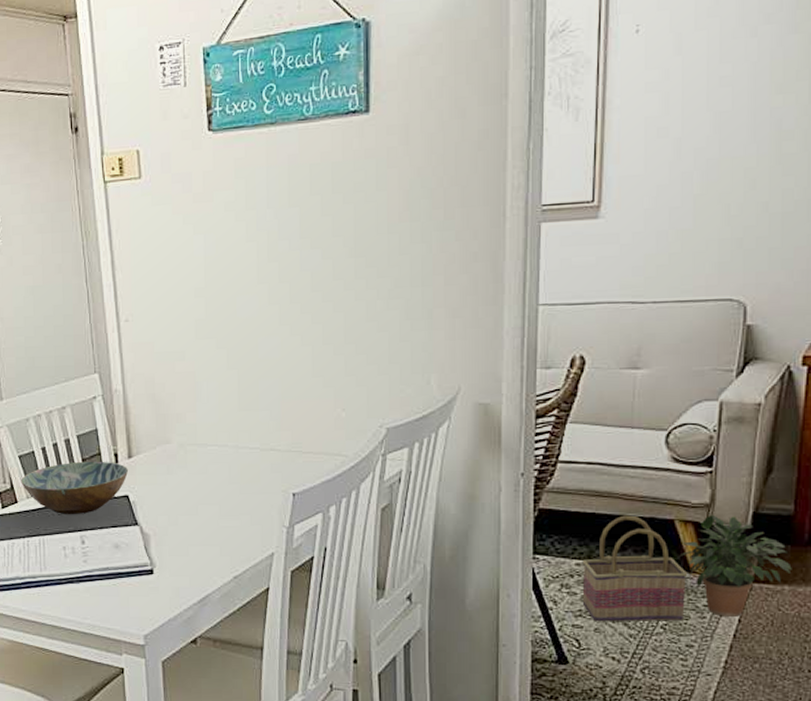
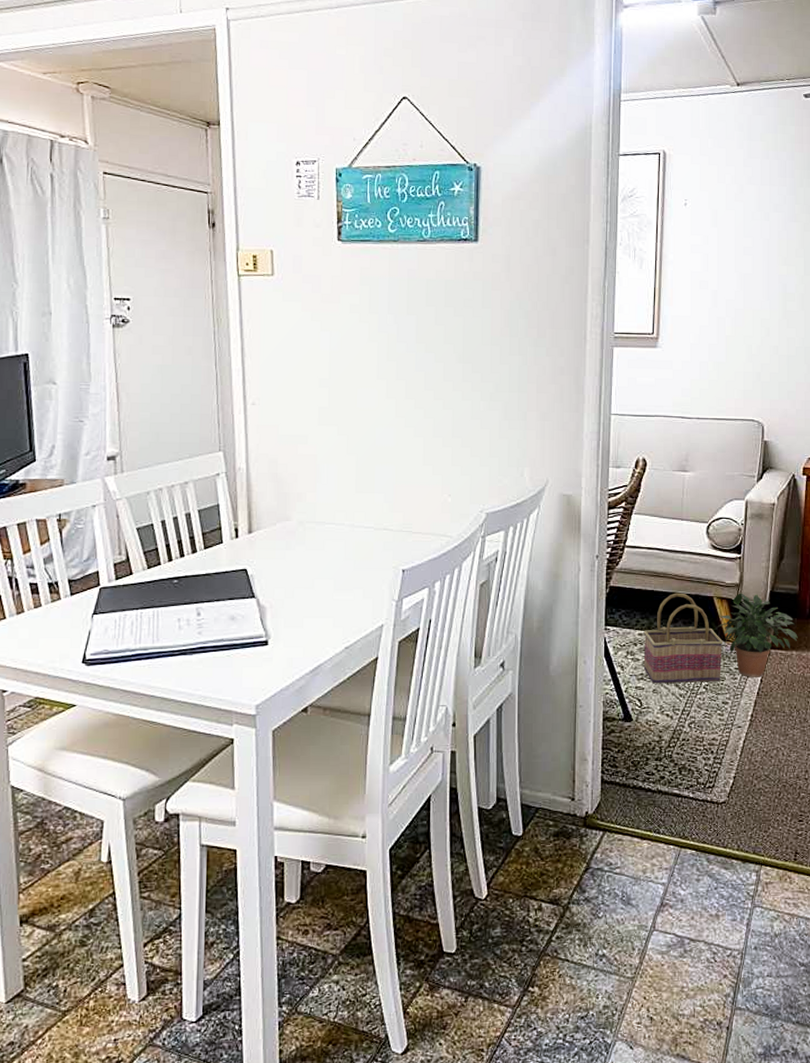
bowl: present [21,461,129,515] -> none [138,535,249,588]

